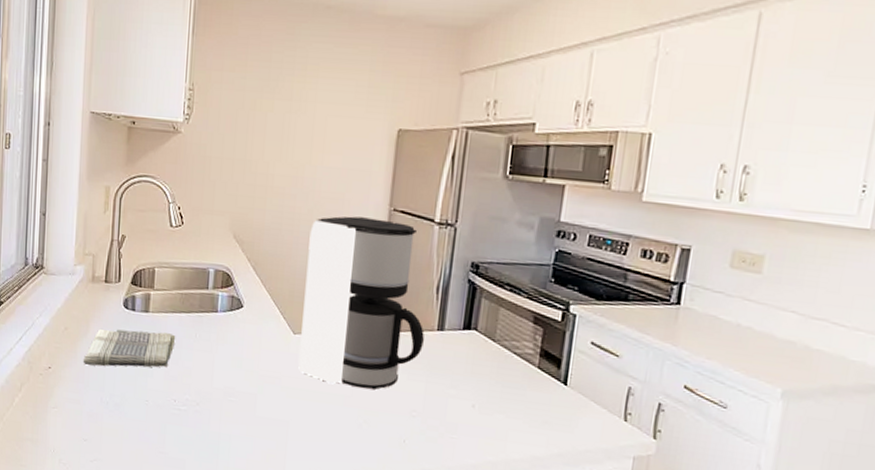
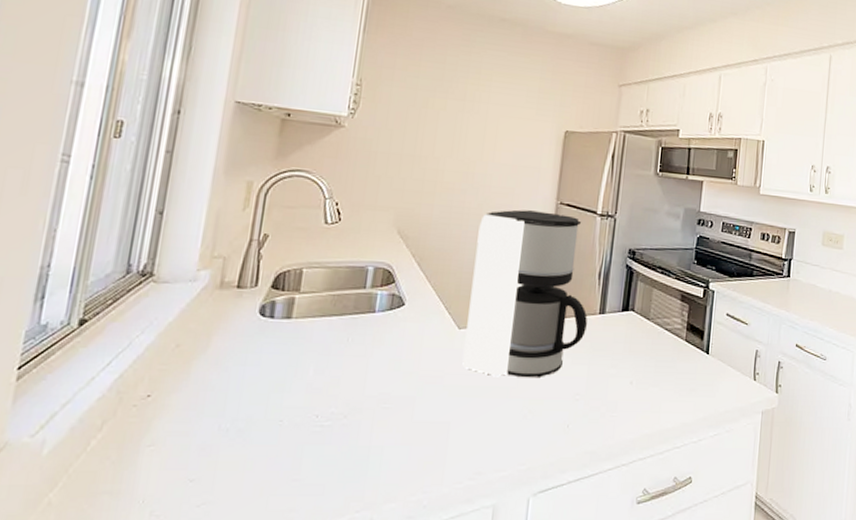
dish towel: present [83,328,176,367] -> none [197,340,324,387]

